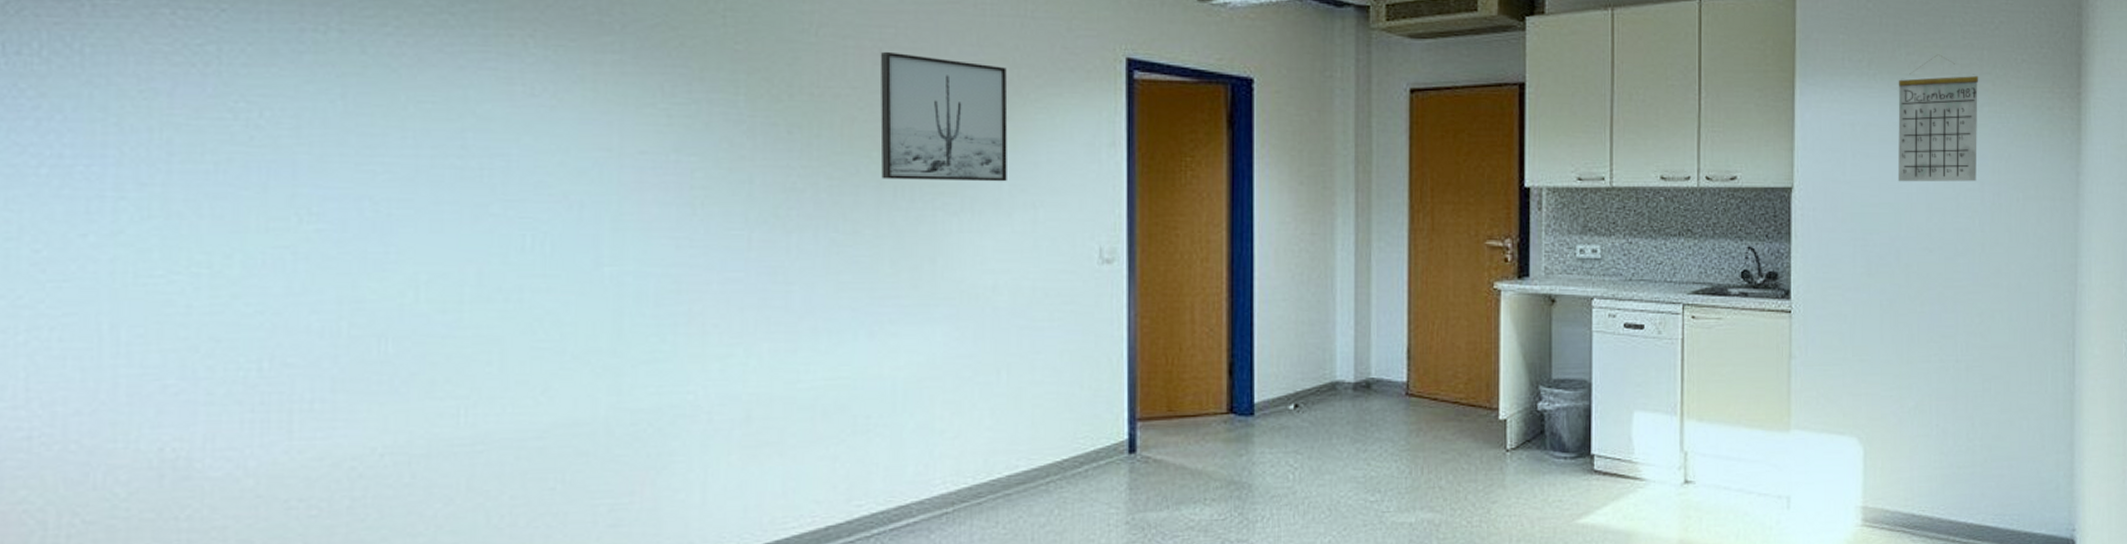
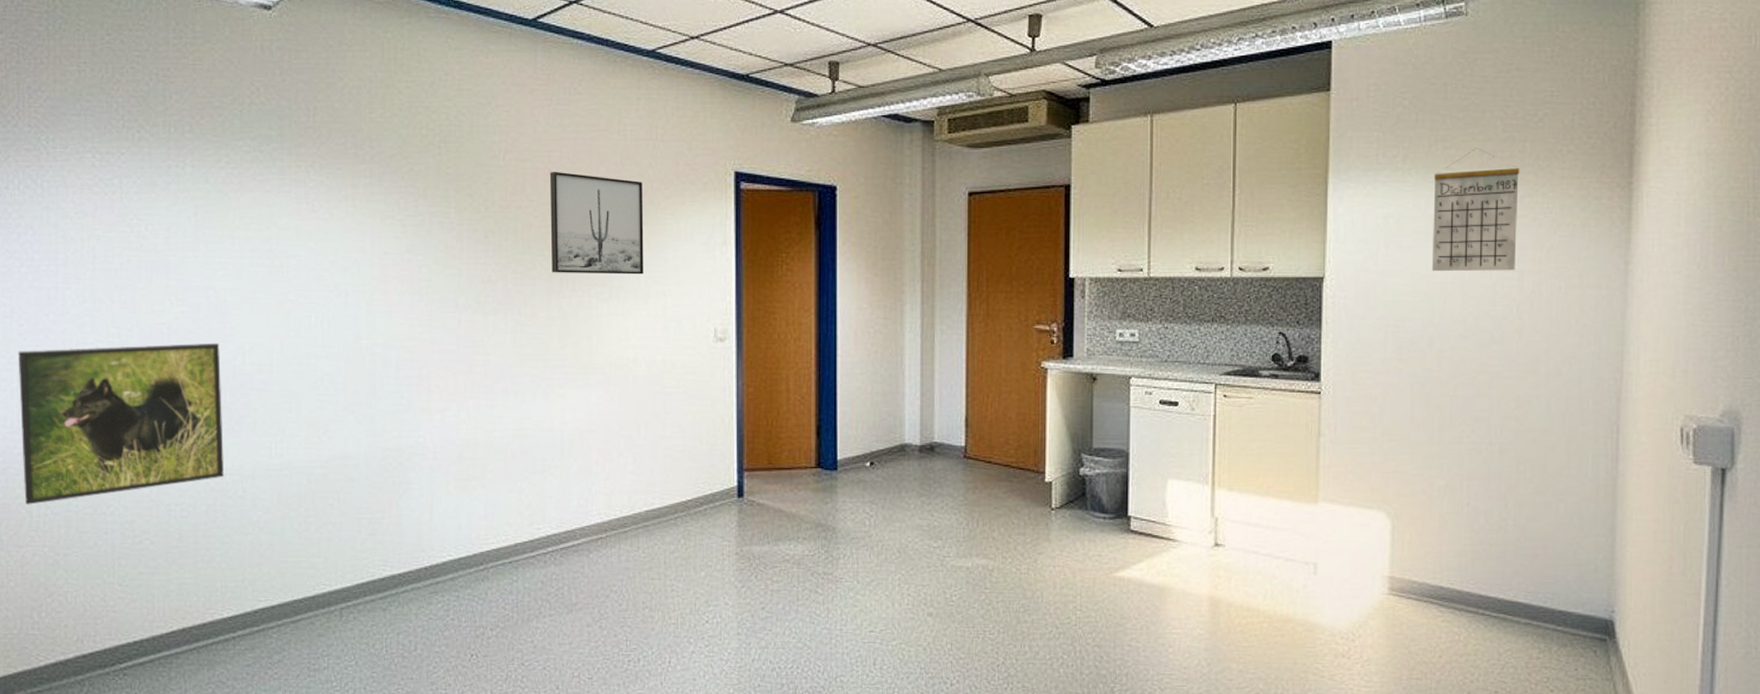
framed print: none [28,272,381,512] -> present [18,343,224,505]

